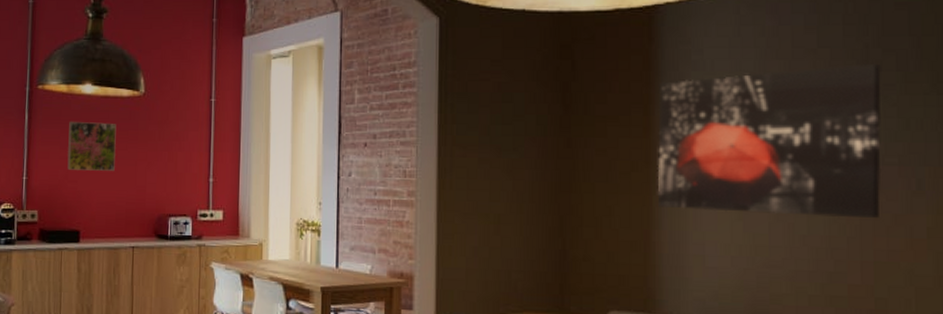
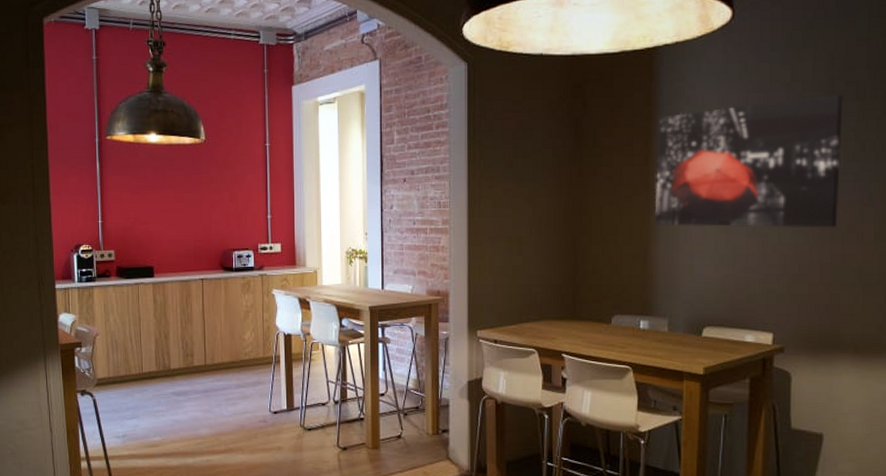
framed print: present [67,121,117,171] -> none [138,168,182,213]

